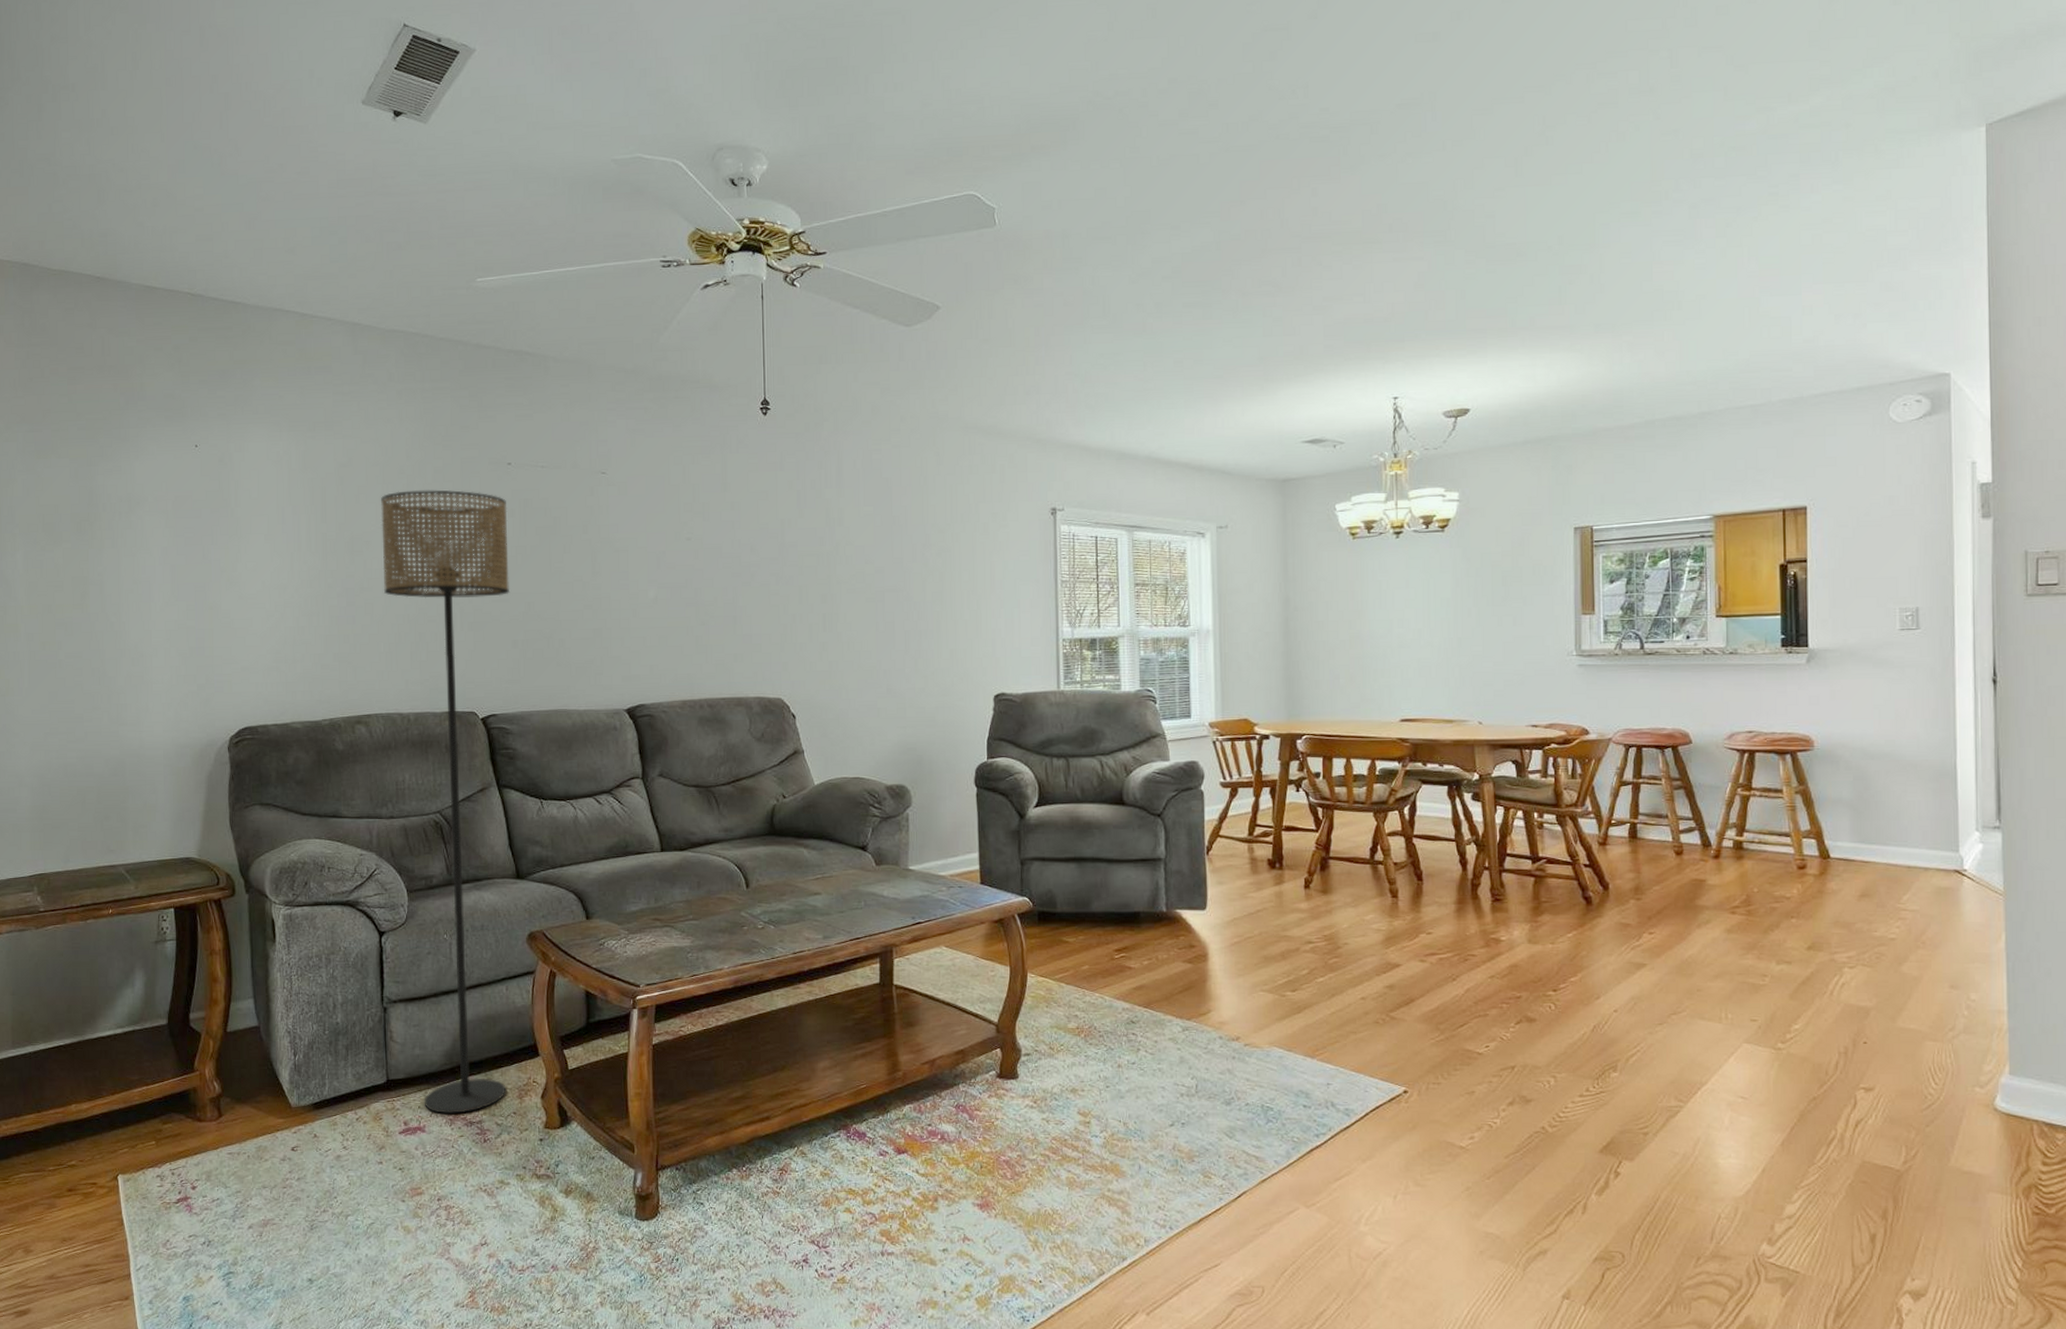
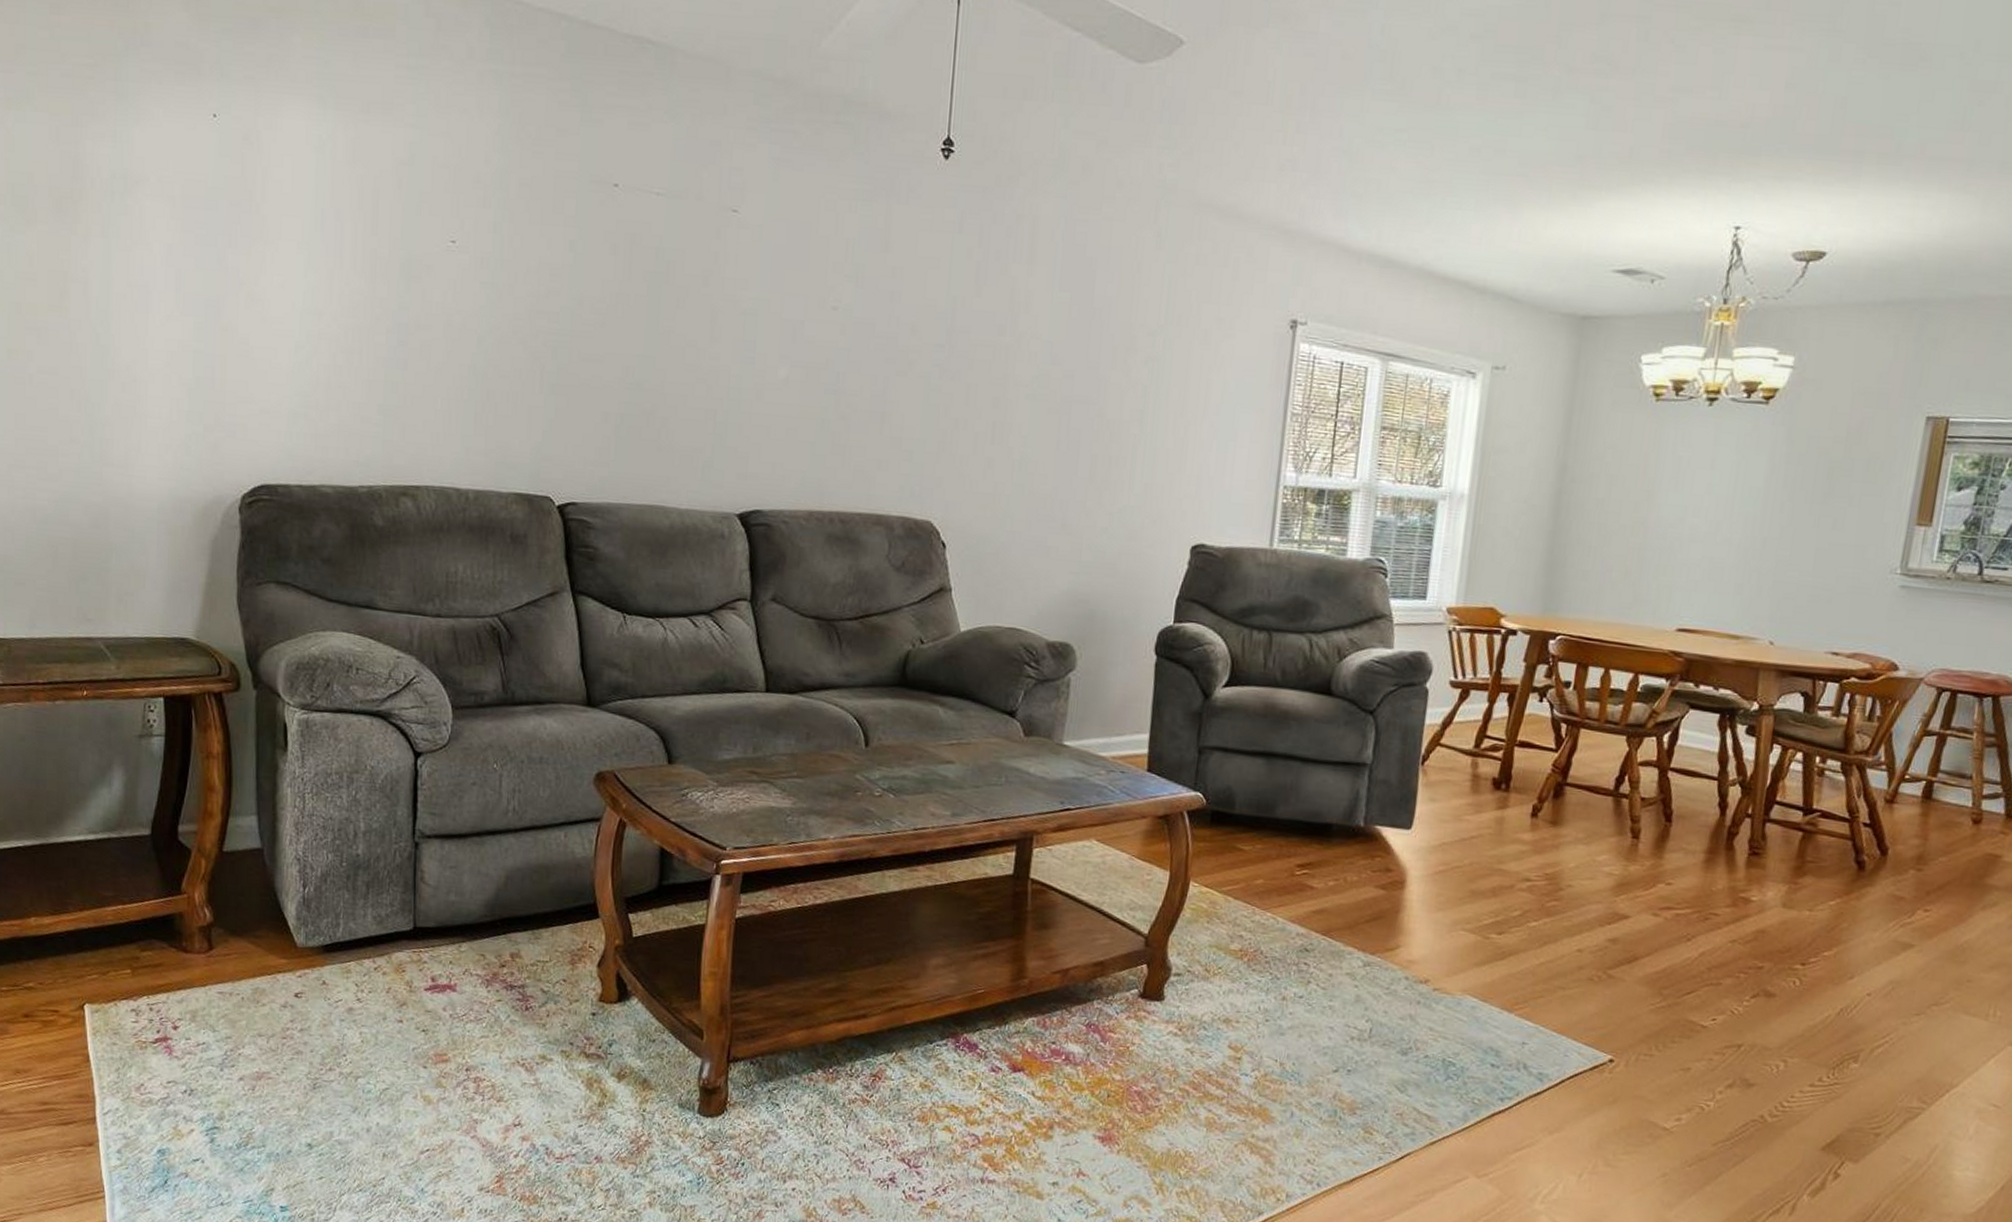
floor lamp: present [381,490,510,1115] -> none [446,204,610,975]

